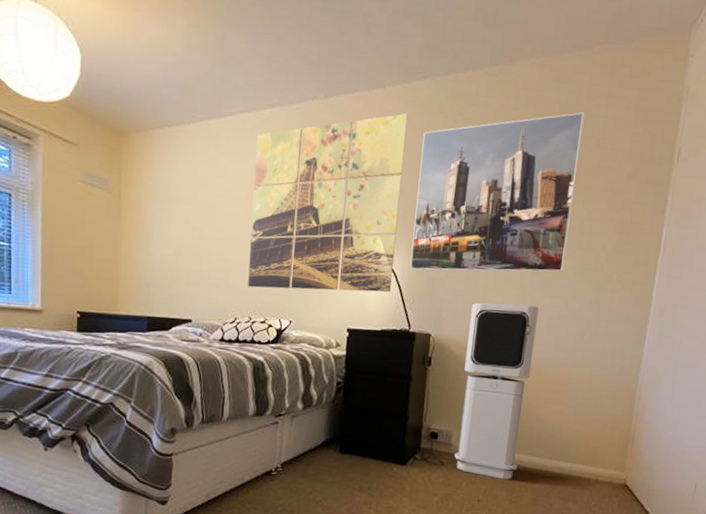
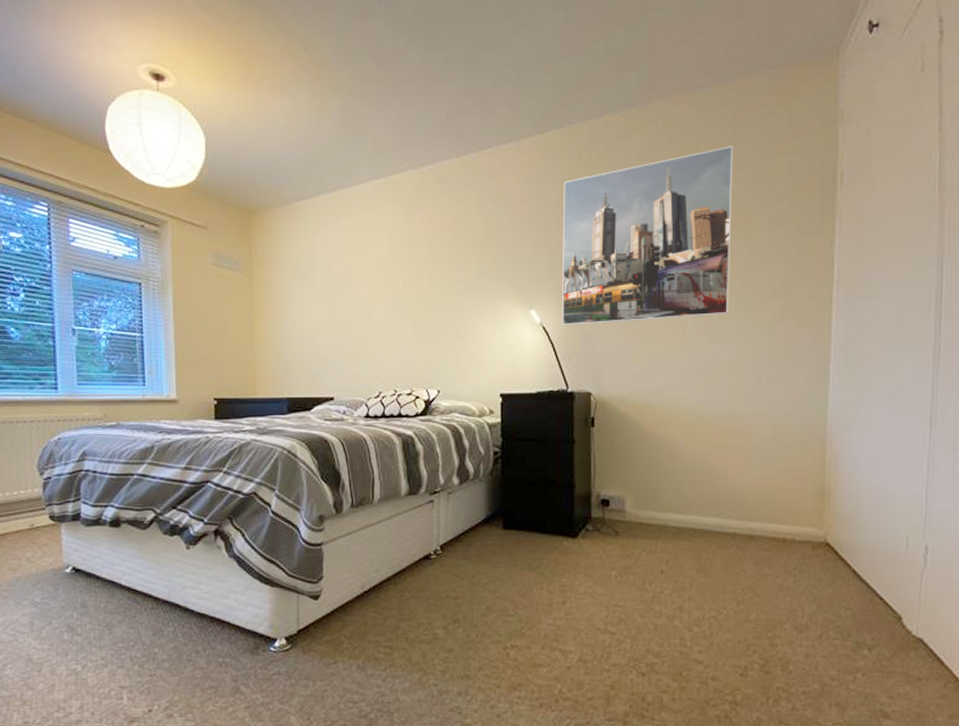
wall art: present [247,112,408,292] -> none [389,164,545,358]
air purifier: present [453,302,539,480] -> none [629,353,706,547]

